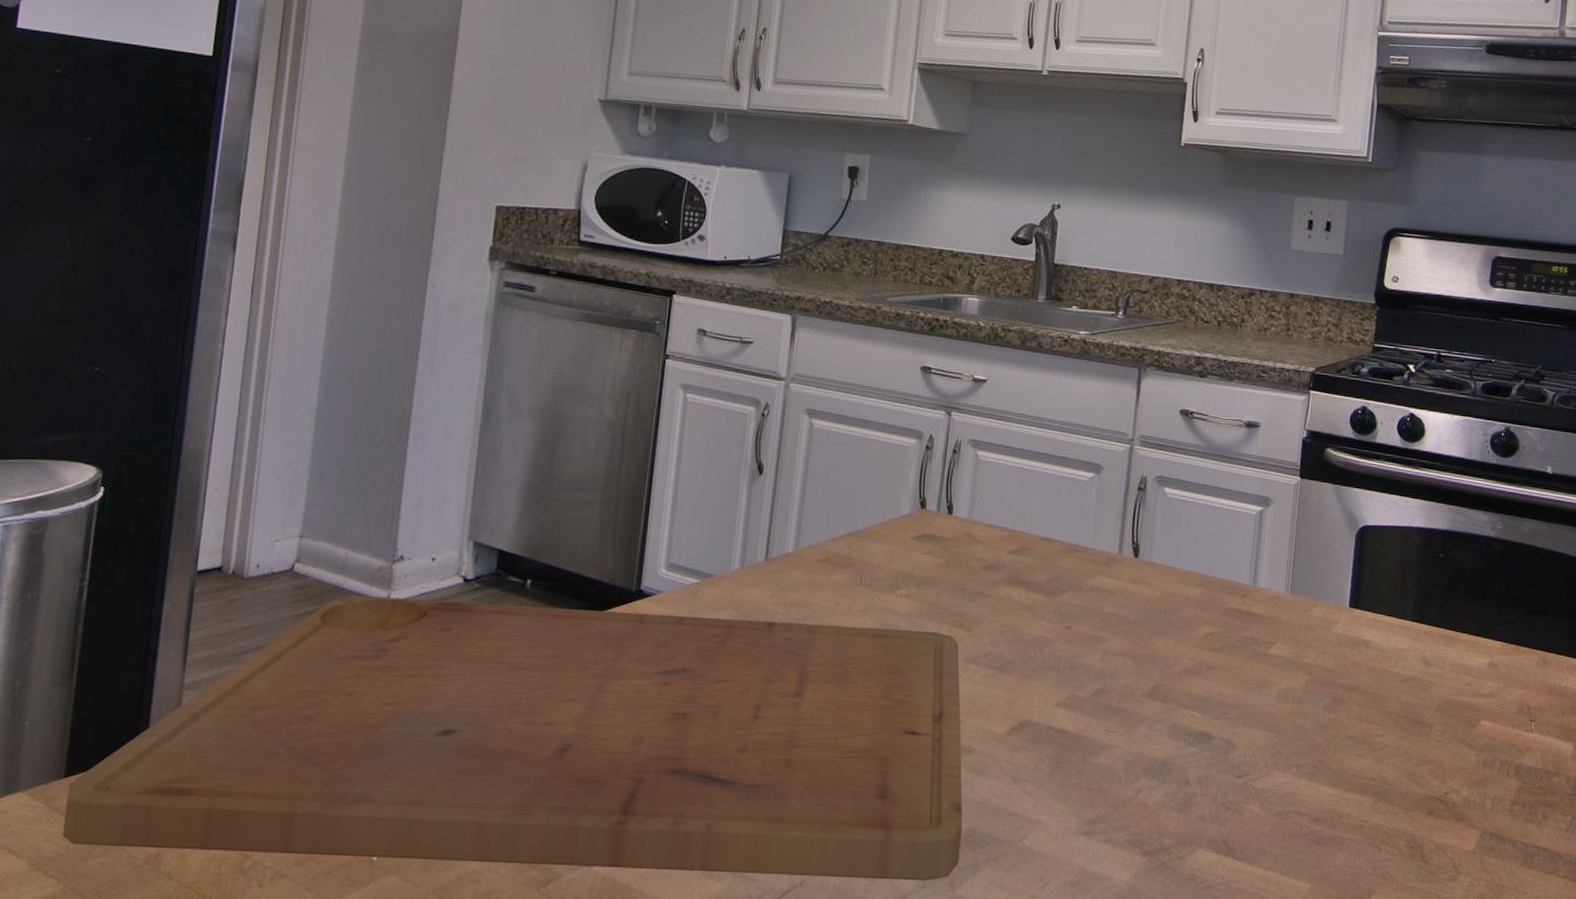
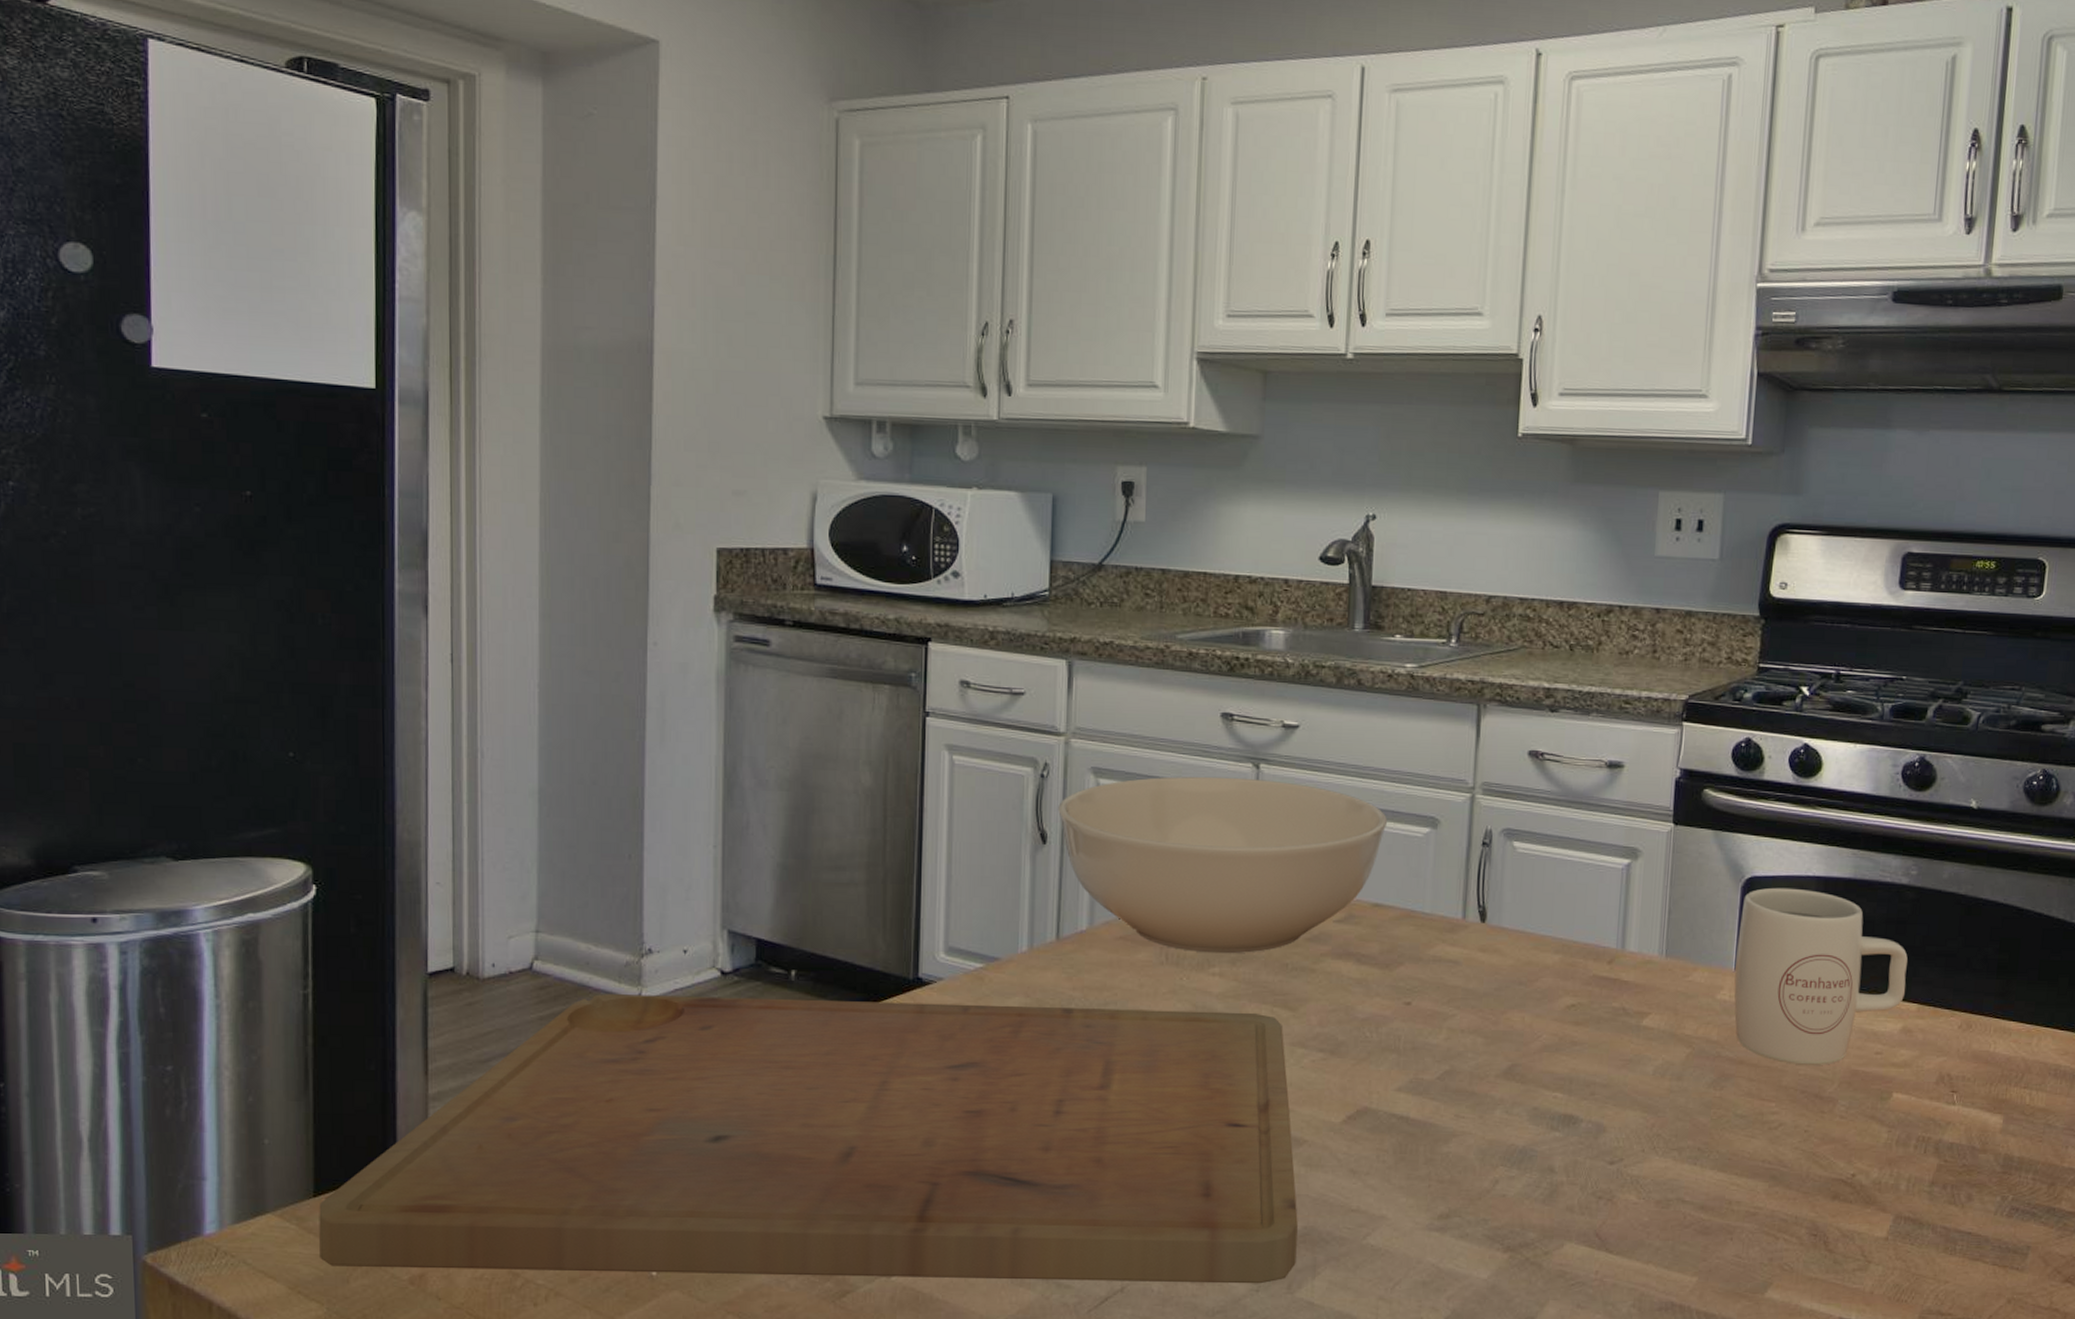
bowl: none [775,419,1059,578] -> present [1058,776,1388,954]
mug: none [1347,535,1494,695] -> present [1734,887,1908,1066]

